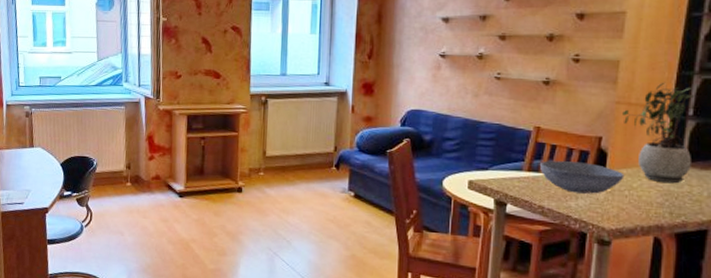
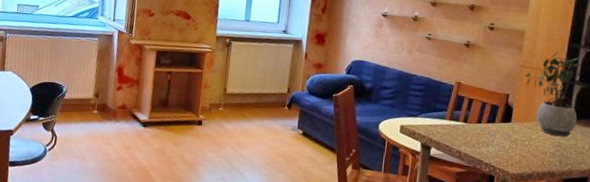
bowl: present [540,160,625,194] -> none [459,112,526,143]

